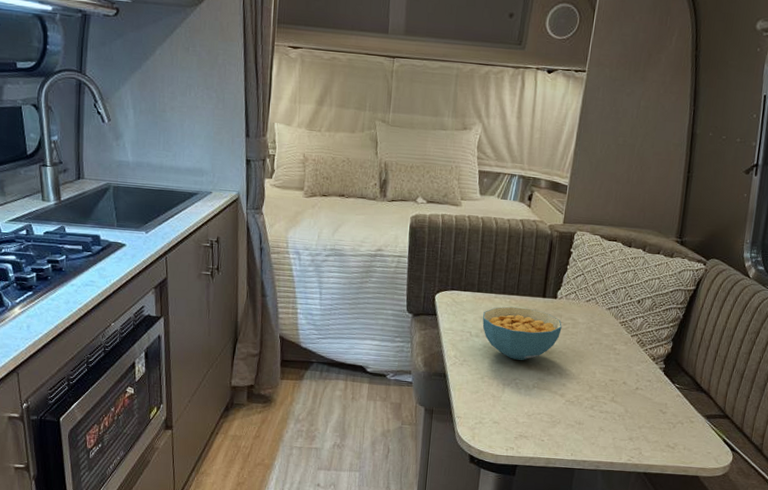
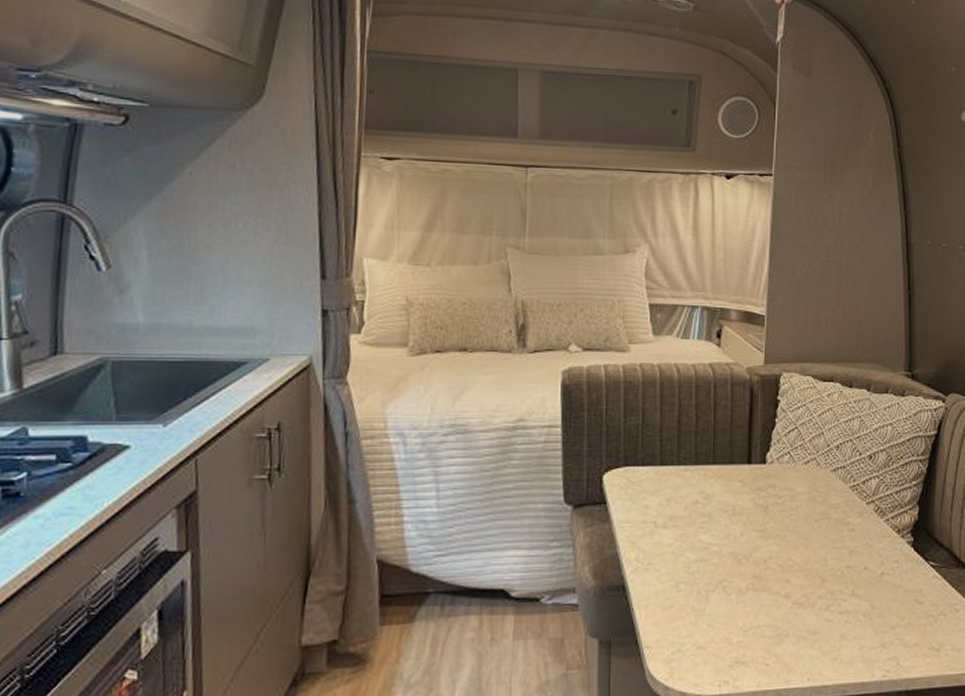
cereal bowl: present [482,306,562,360] -> none [671,480,777,554]

